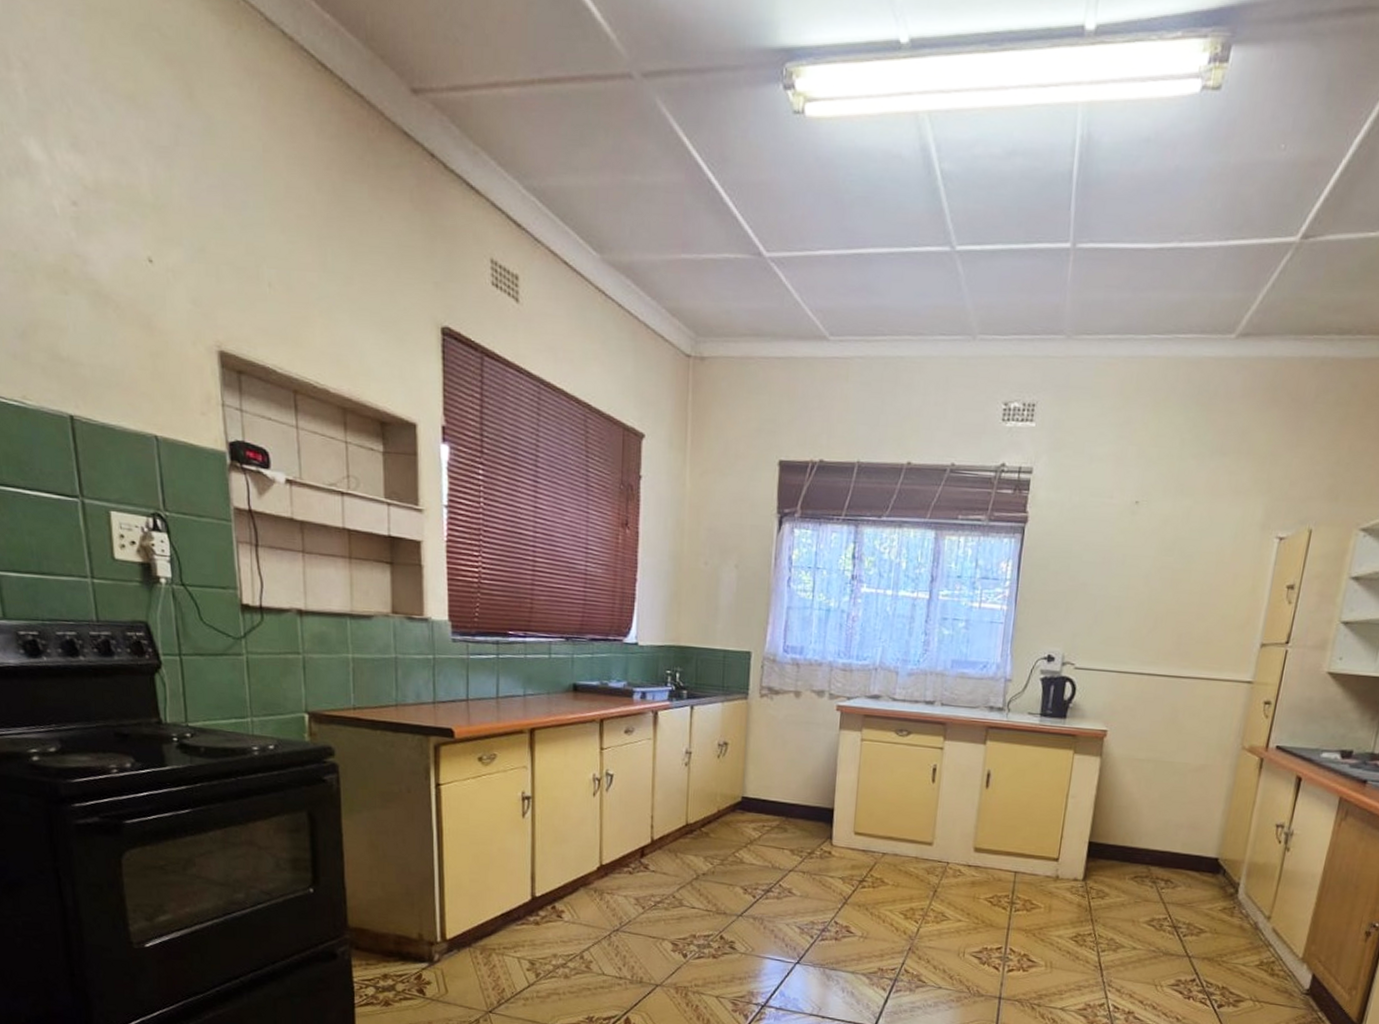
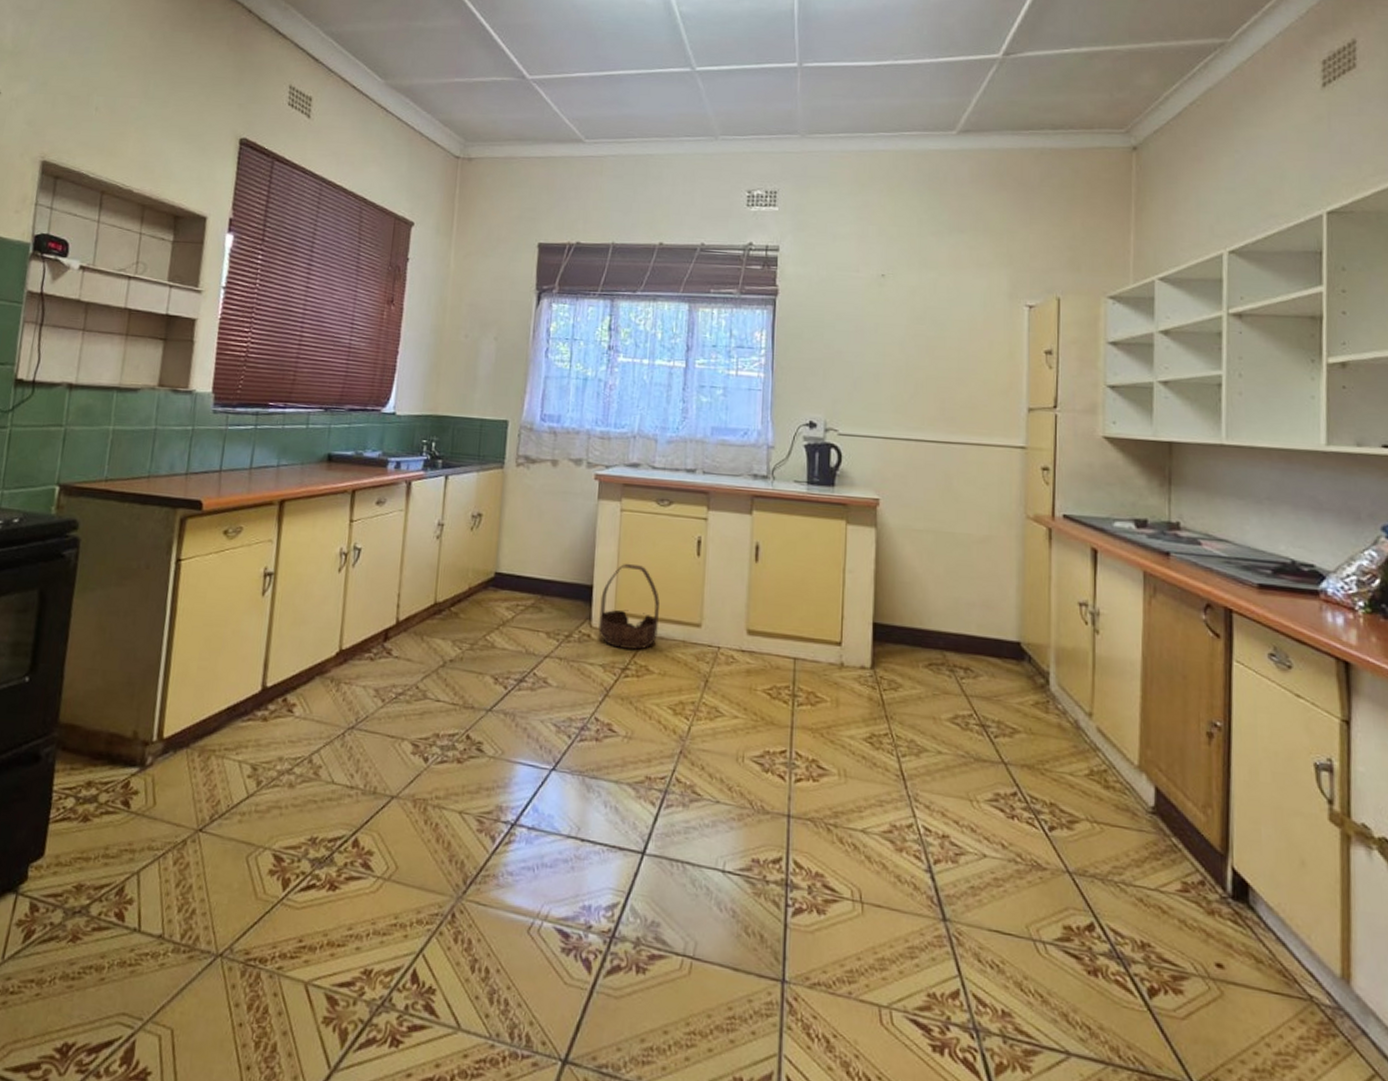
basket: none [838,788,896,866] -> present [598,563,660,651]

